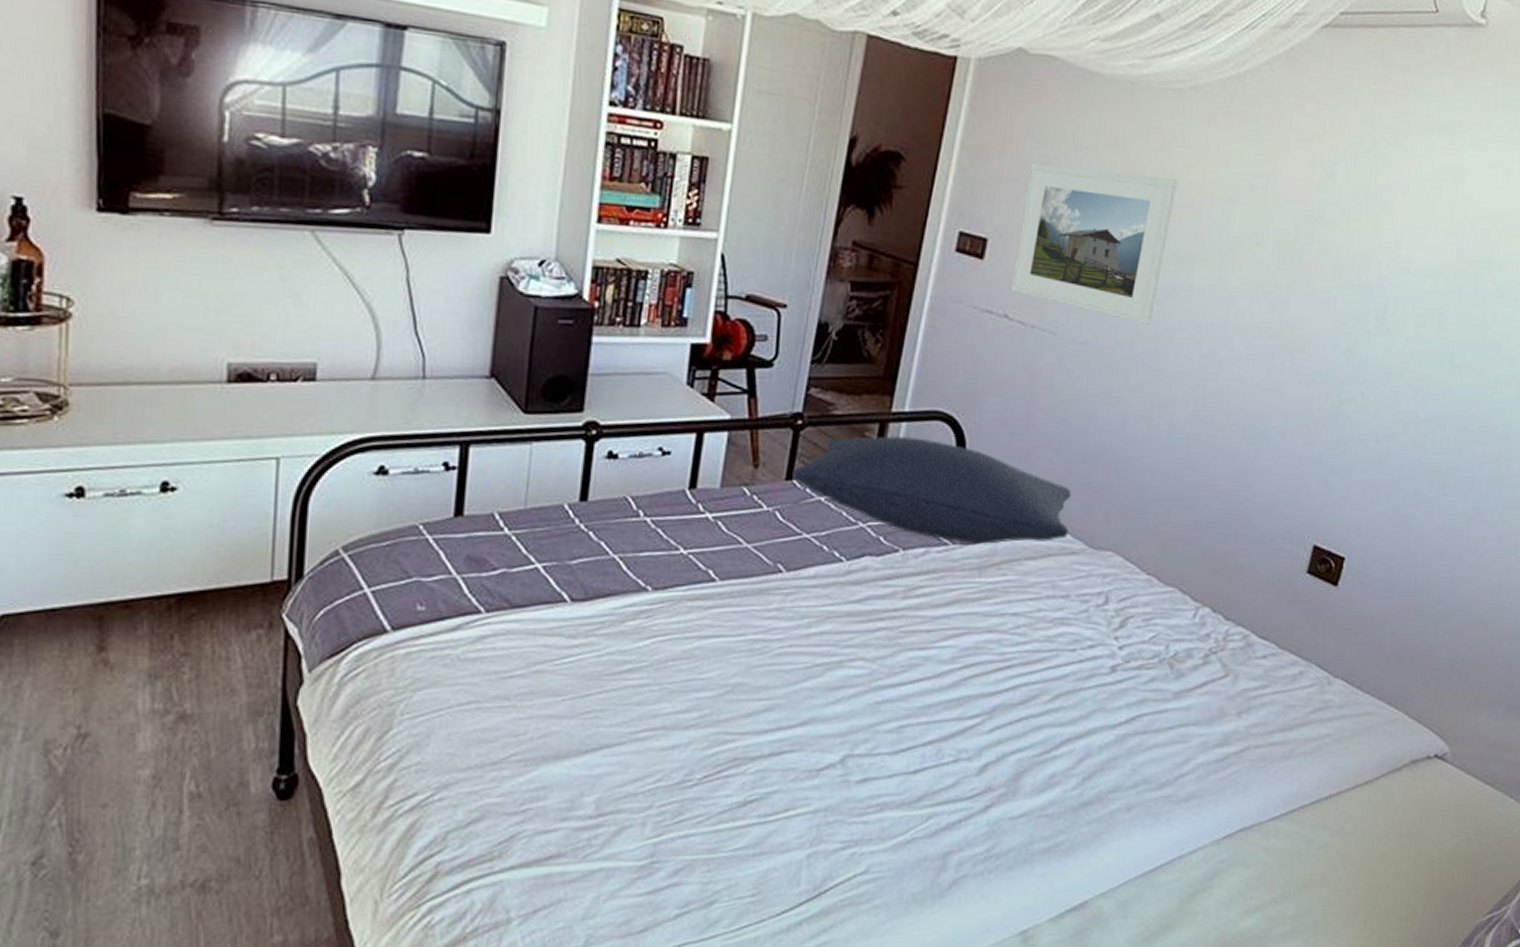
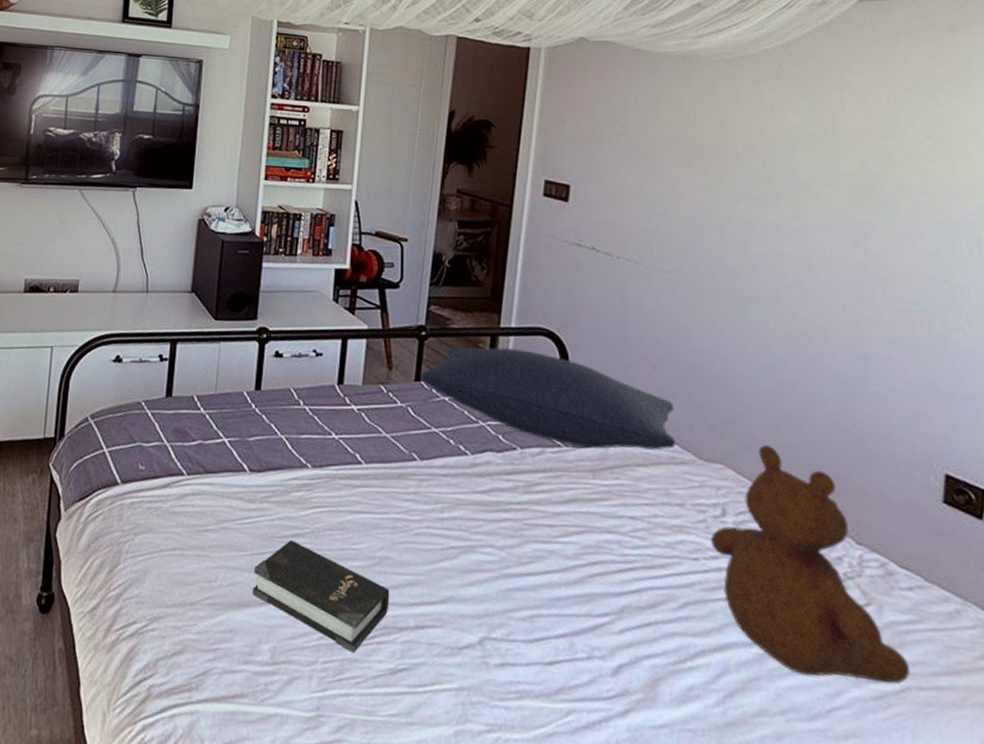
hardback book: none [572,676,743,792] -> present [252,539,390,654]
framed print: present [1011,163,1178,326] -> none [595,124,739,257]
teddy bear: none [1089,528,1252,749] -> present [709,445,910,684]

